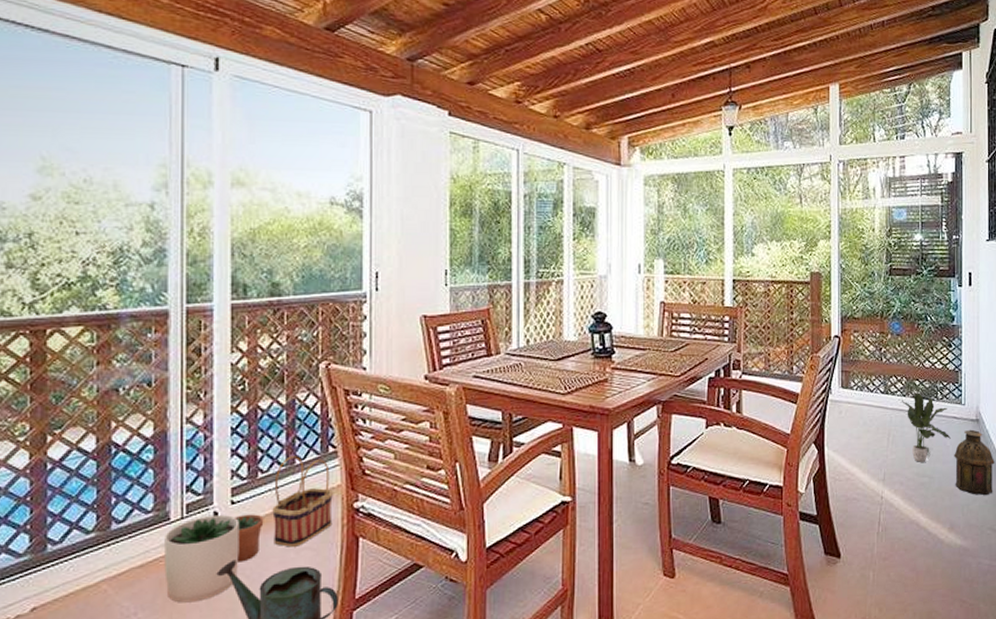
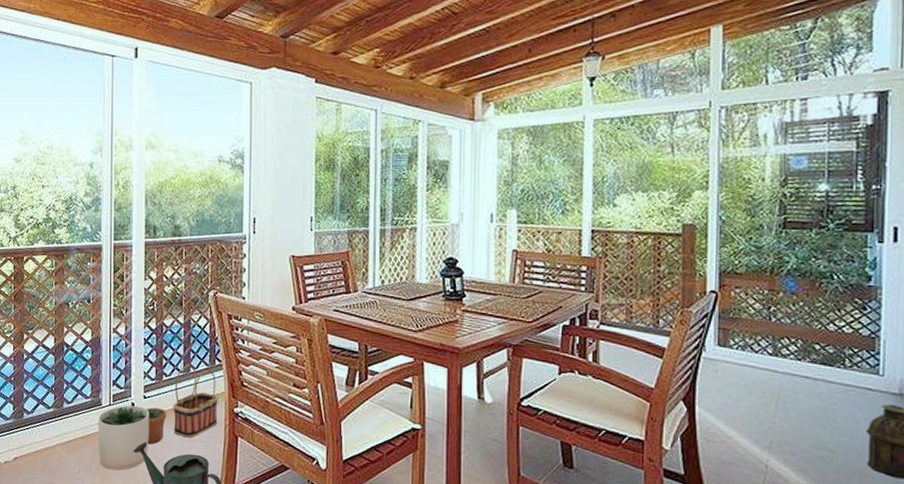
potted plant: present [900,394,951,463] -> none [793,359,862,435]

